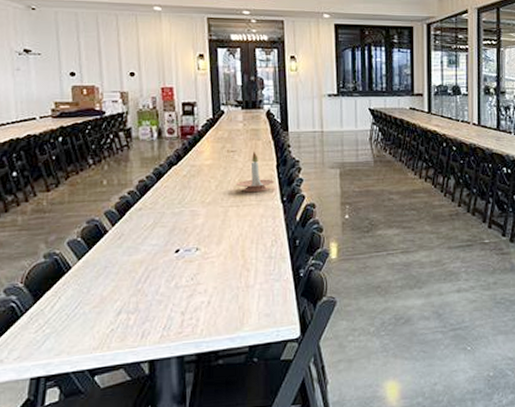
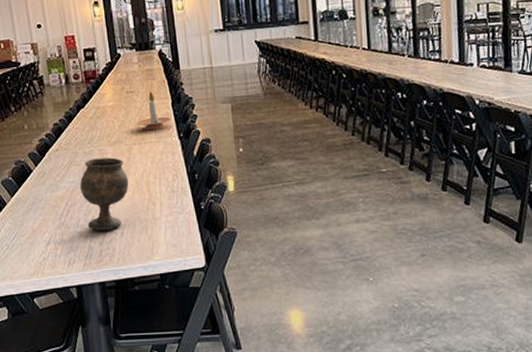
goblet: none [163,219,222,300] -> present [79,157,129,231]

